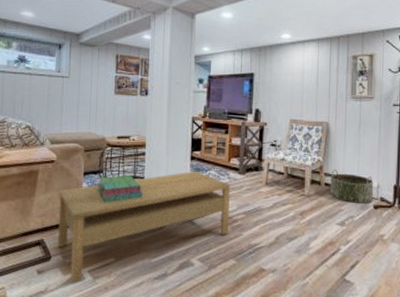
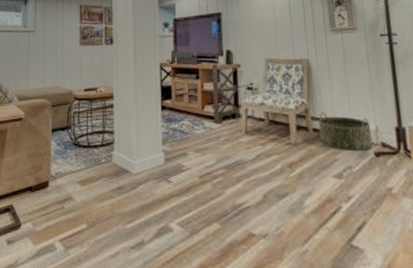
coffee table: present [57,171,231,284] -> none [27,122,209,256]
stack of books: present [97,174,143,203] -> none [66,129,113,162]

